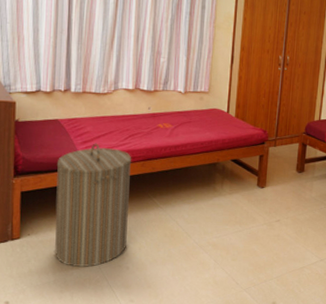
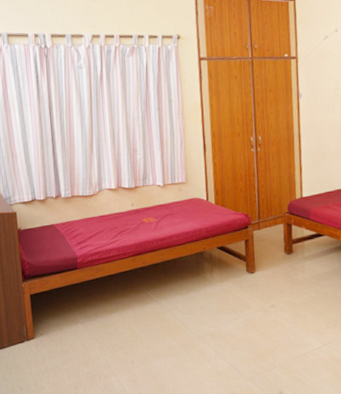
laundry hamper: present [55,143,132,267] -> none [57,243,129,363]

